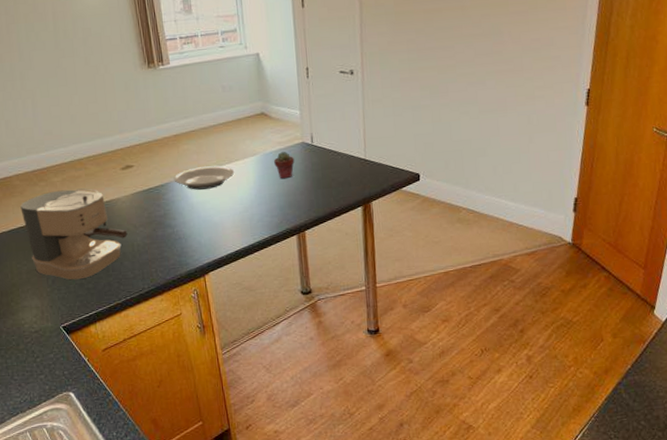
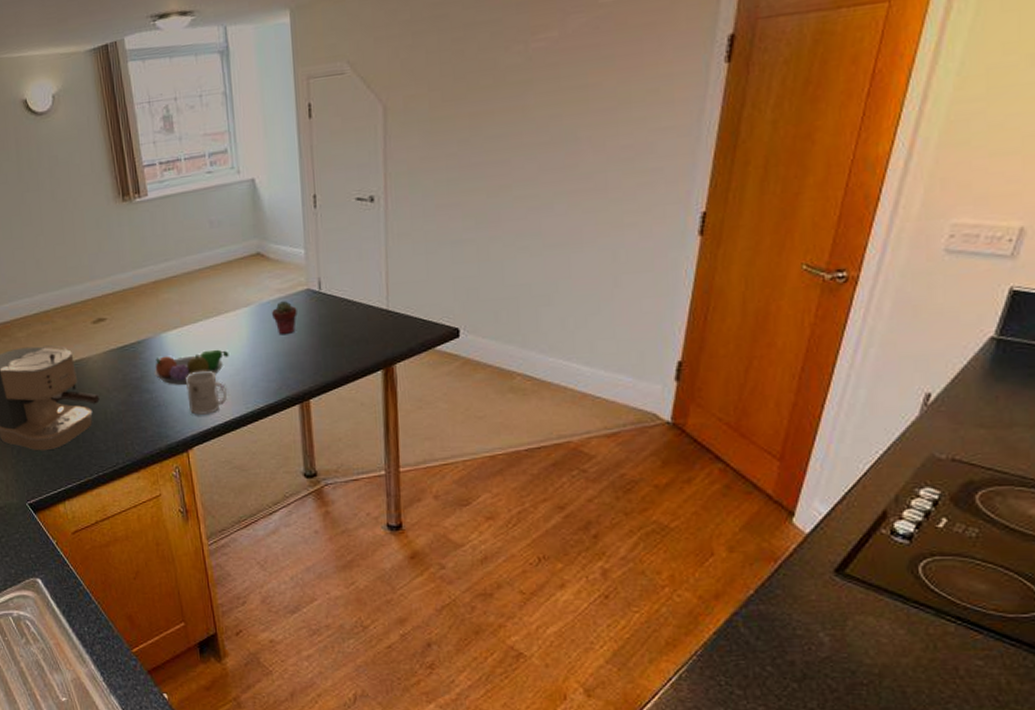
plate: present [174,165,235,190] -> none [152,318,224,348]
fruit bowl: none [175,191,239,222] -> present [154,349,229,386]
mug: none [203,208,237,246] -> present [186,370,227,415]

